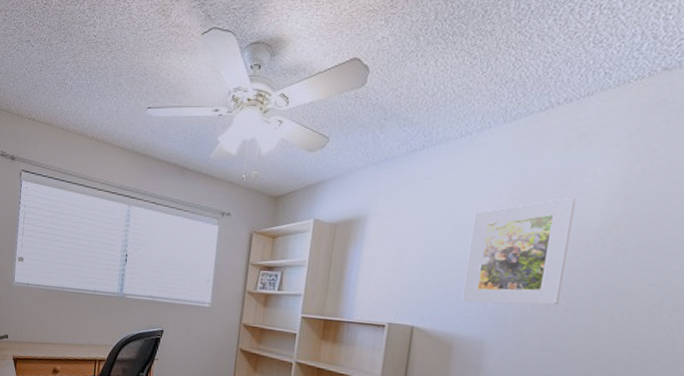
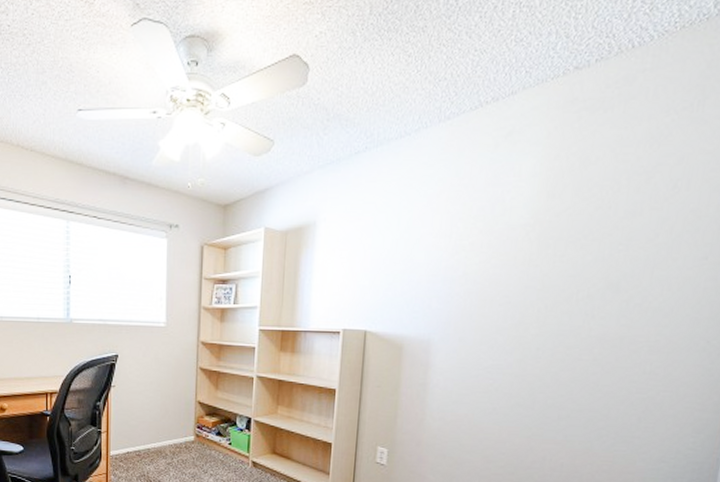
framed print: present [461,197,577,305] -> none [408,195,506,304]

